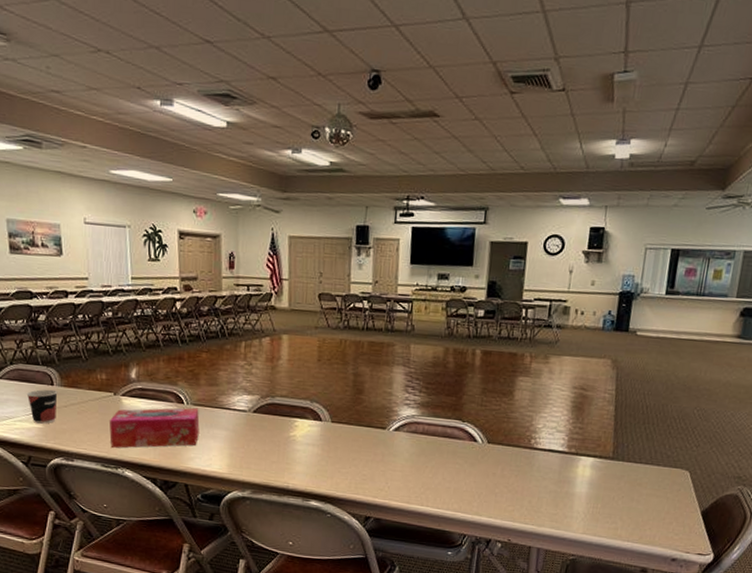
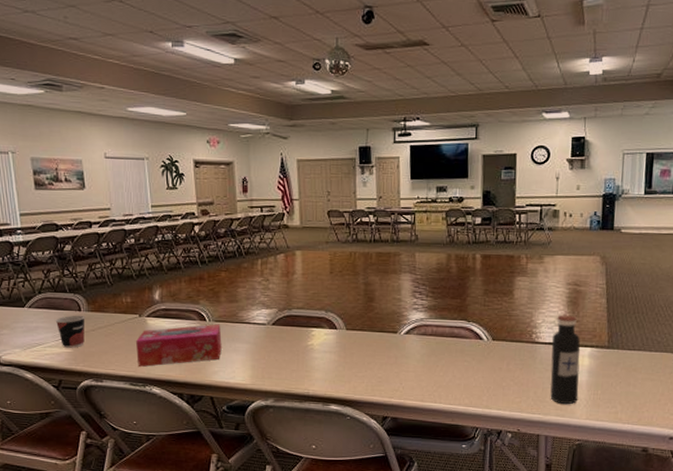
water bottle: none [545,420,583,517] -> present [550,315,580,405]

